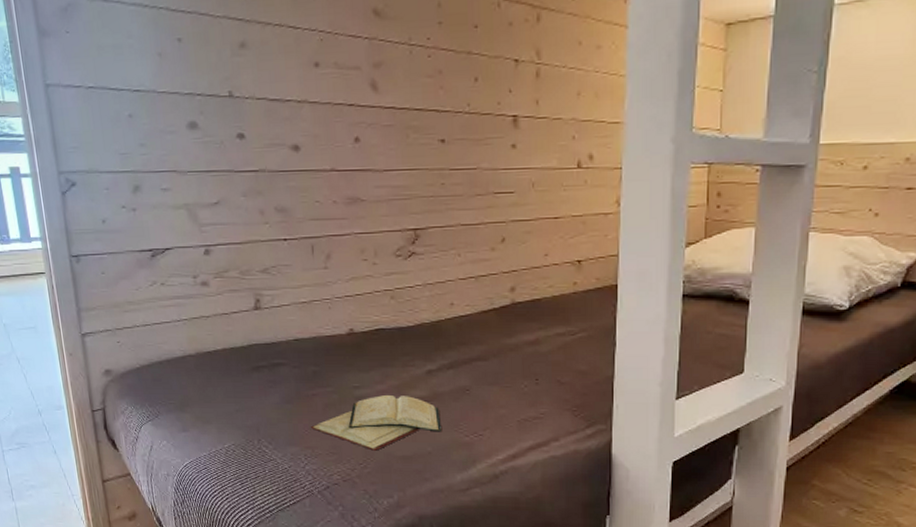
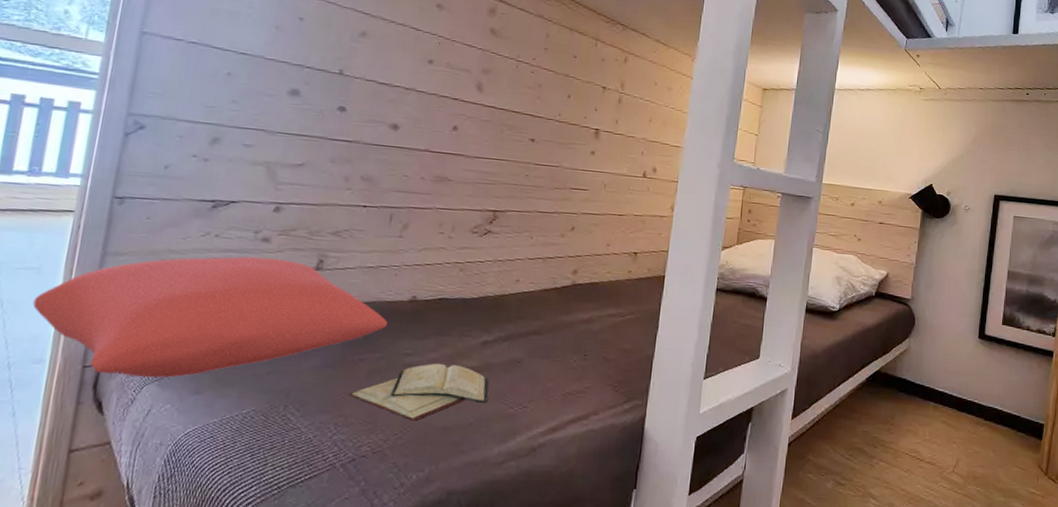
cushion: none [39,302,331,418] -> present [32,256,388,378]

